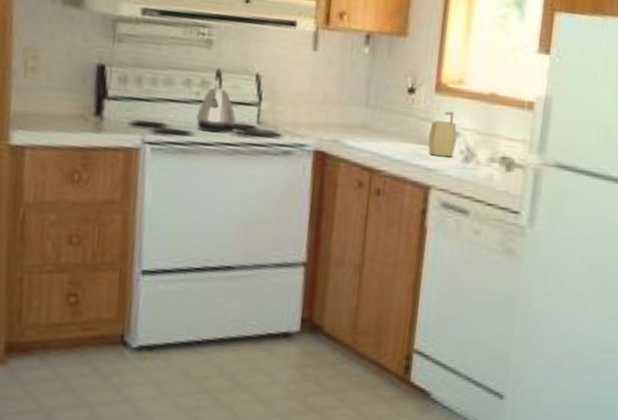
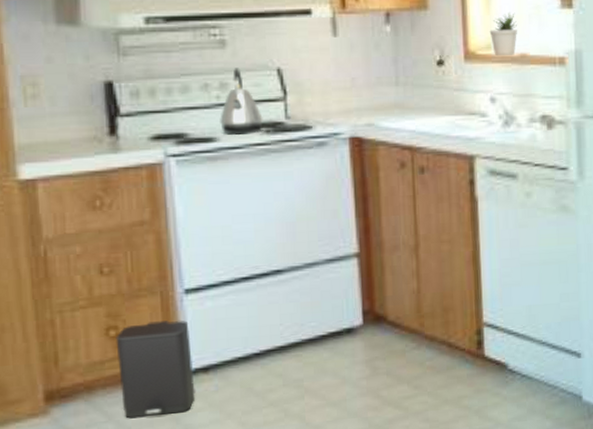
pedal bin: none [72,295,141,385] -> present [115,320,195,419]
soap dispenser: present [428,111,457,157] -> none [464,78,494,125]
potted plant: none [463,50,492,94] -> present [489,12,517,57]

